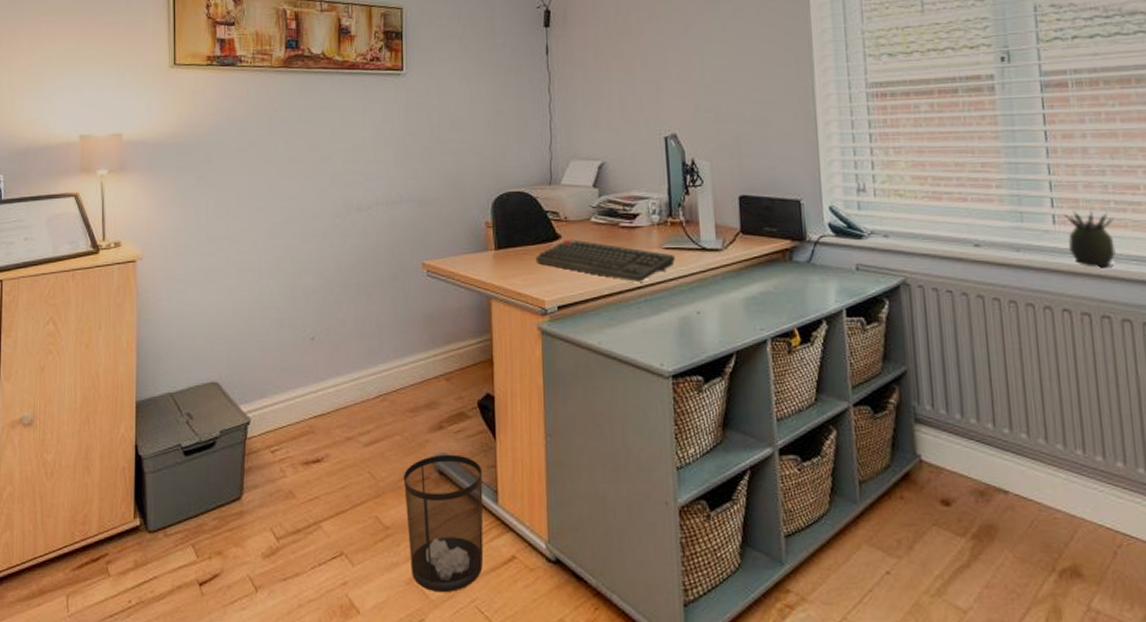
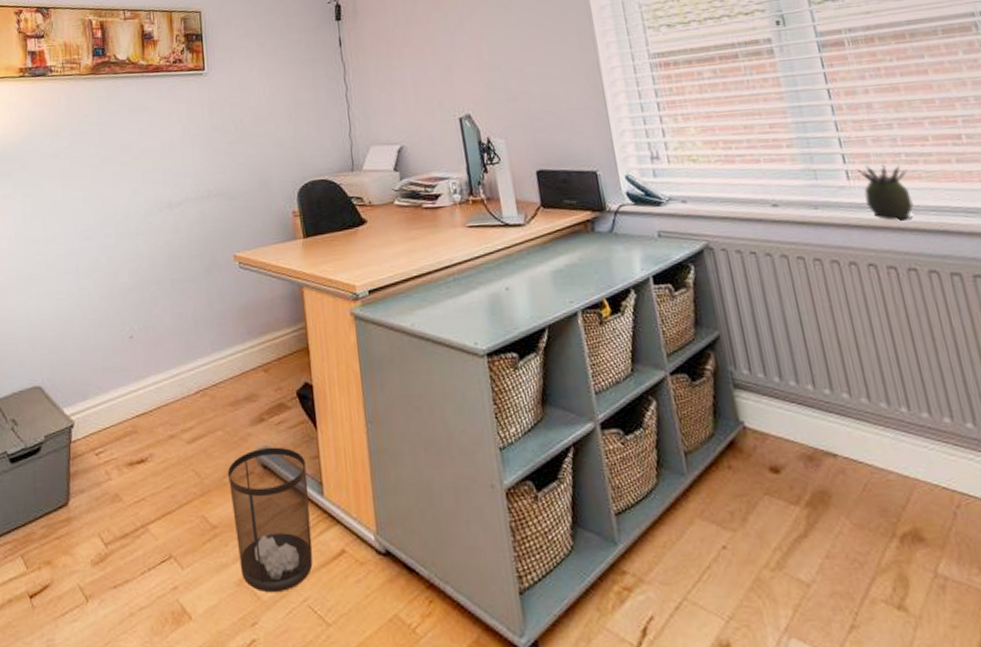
computer keyboard: present [535,239,676,282] -> none [343,223,481,262]

